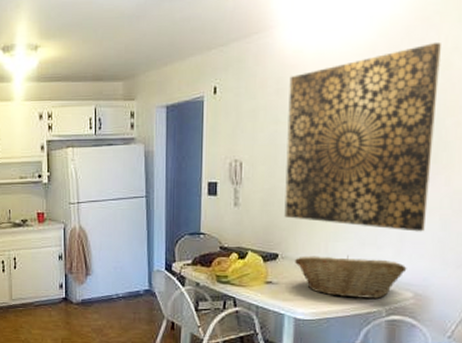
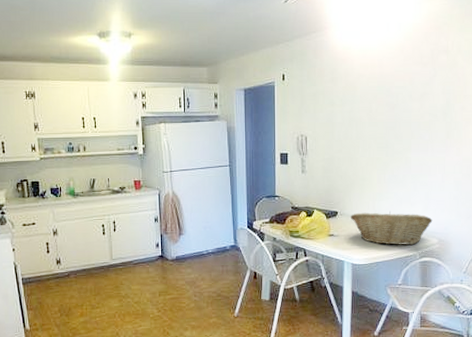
wall art: present [284,41,441,232] -> none [341,46,449,192]

